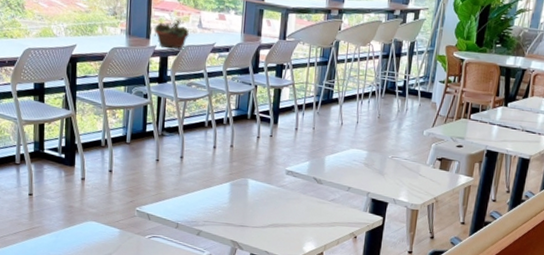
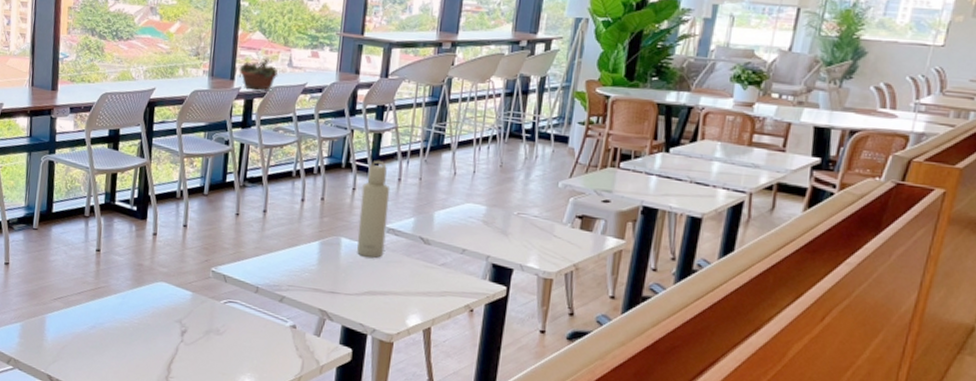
bottle: none [262,113,289,196] -> present [357,161,391,258]

